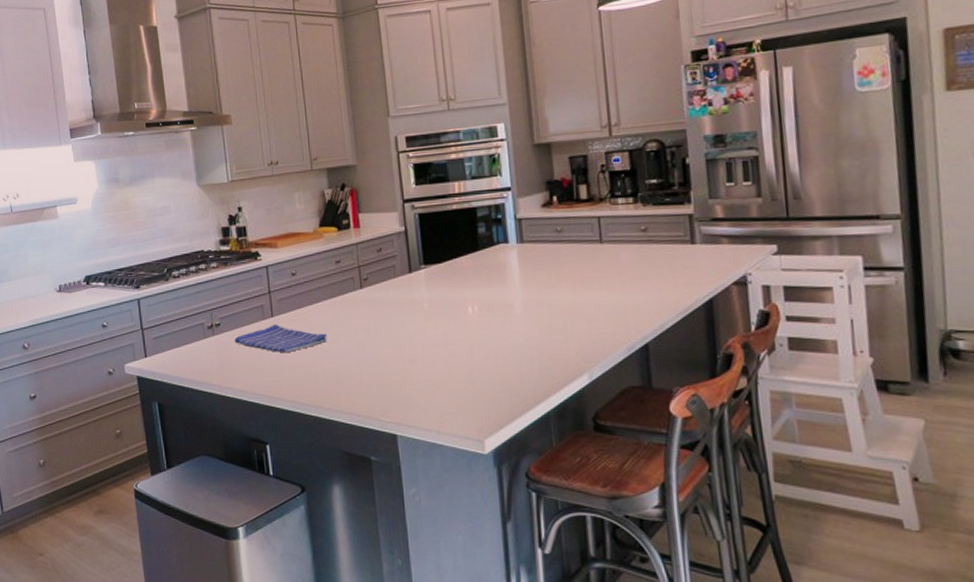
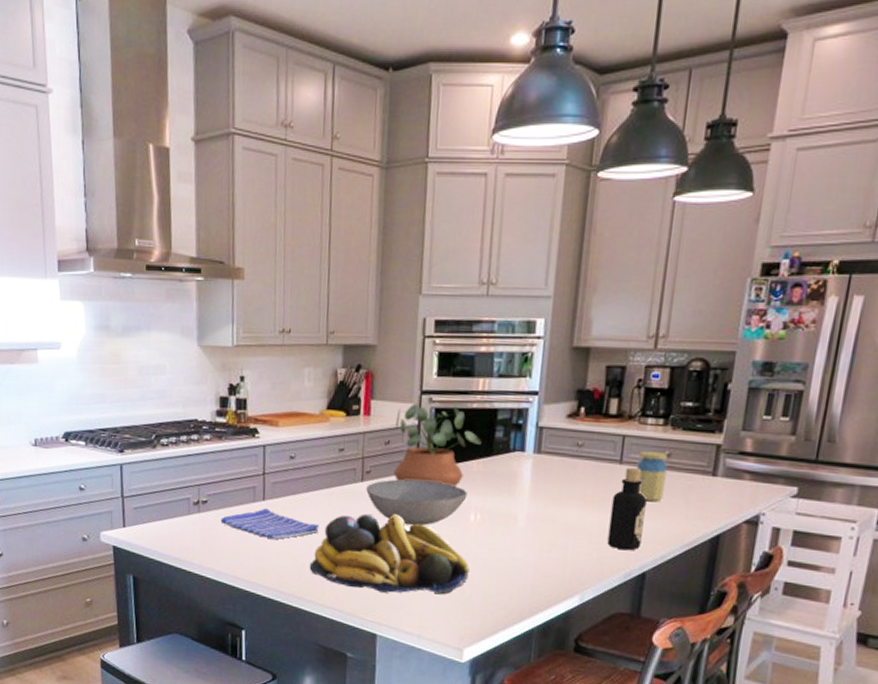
fruit bowl: none [322,315,477,392] -> present [309,514,470,595]
bowl: none [366,280,462,325] -> present [366,479,468,526]
potted plant: none [384,210,467,284] -> present [393,404,482,488]
bottle: none [600,245,637,325] -> present [607,468,647,551]
jar: none [616,227,649,276] -> present [636,451,669,502]

